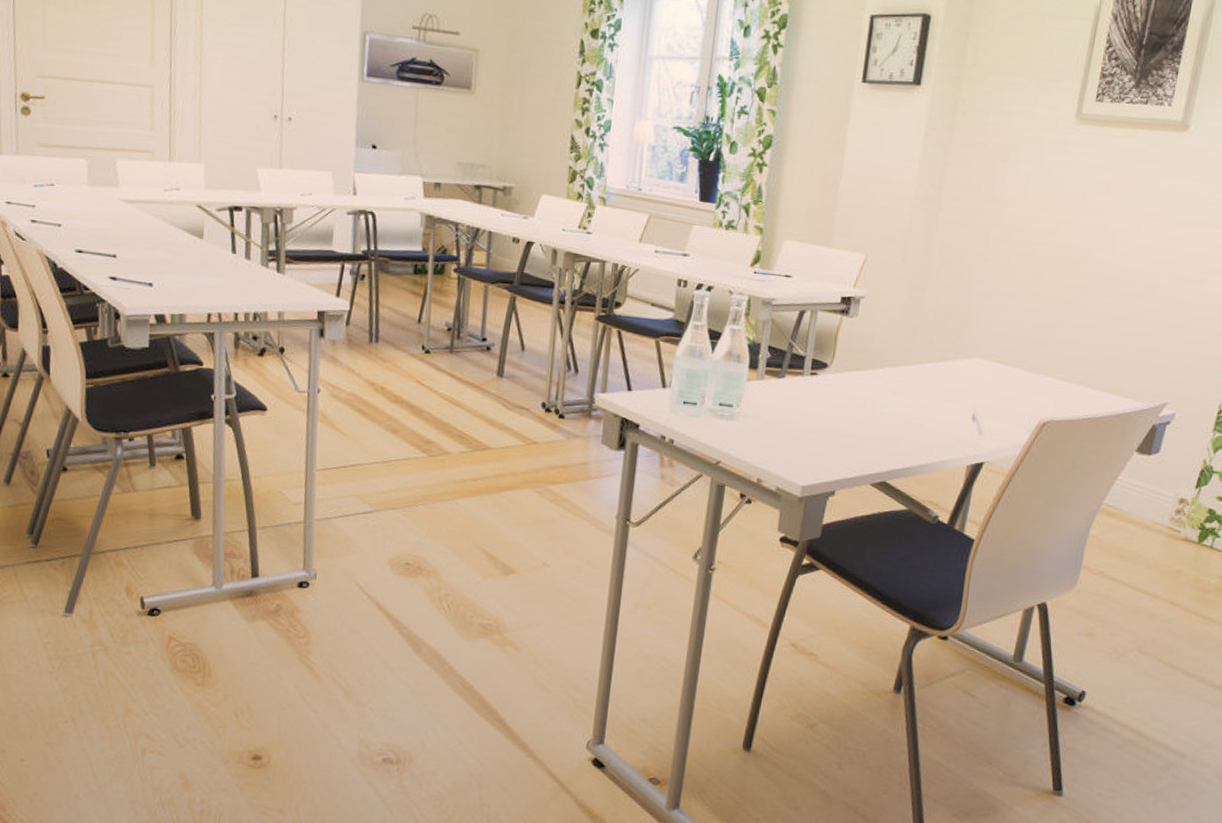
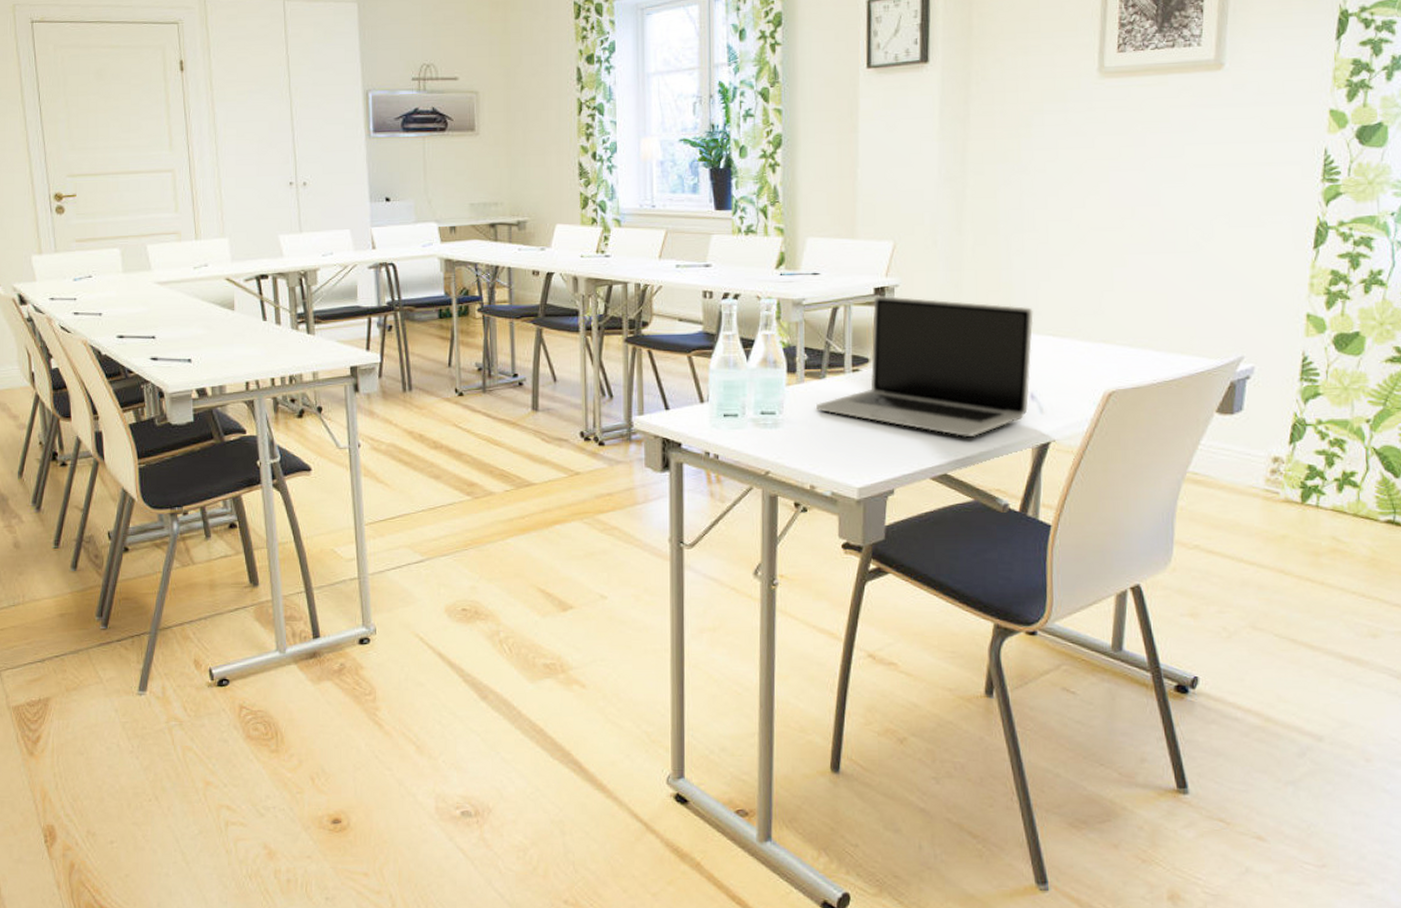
laptop: none [772,305,985,449] -> present [816,296,1034,436]

